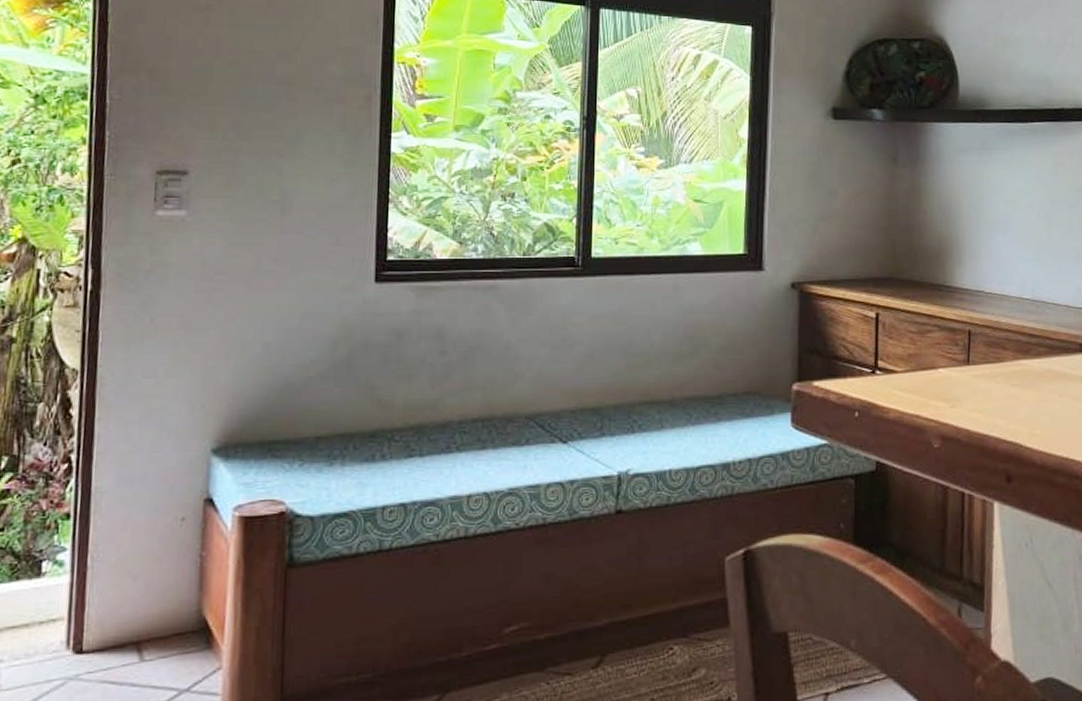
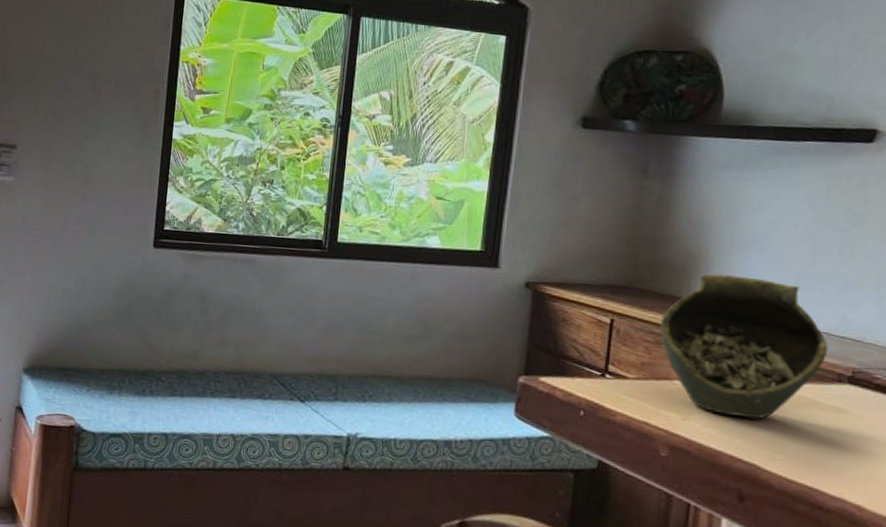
ceramic bowl: none [922,257,1069,398] -> present [660,273,828,419]

